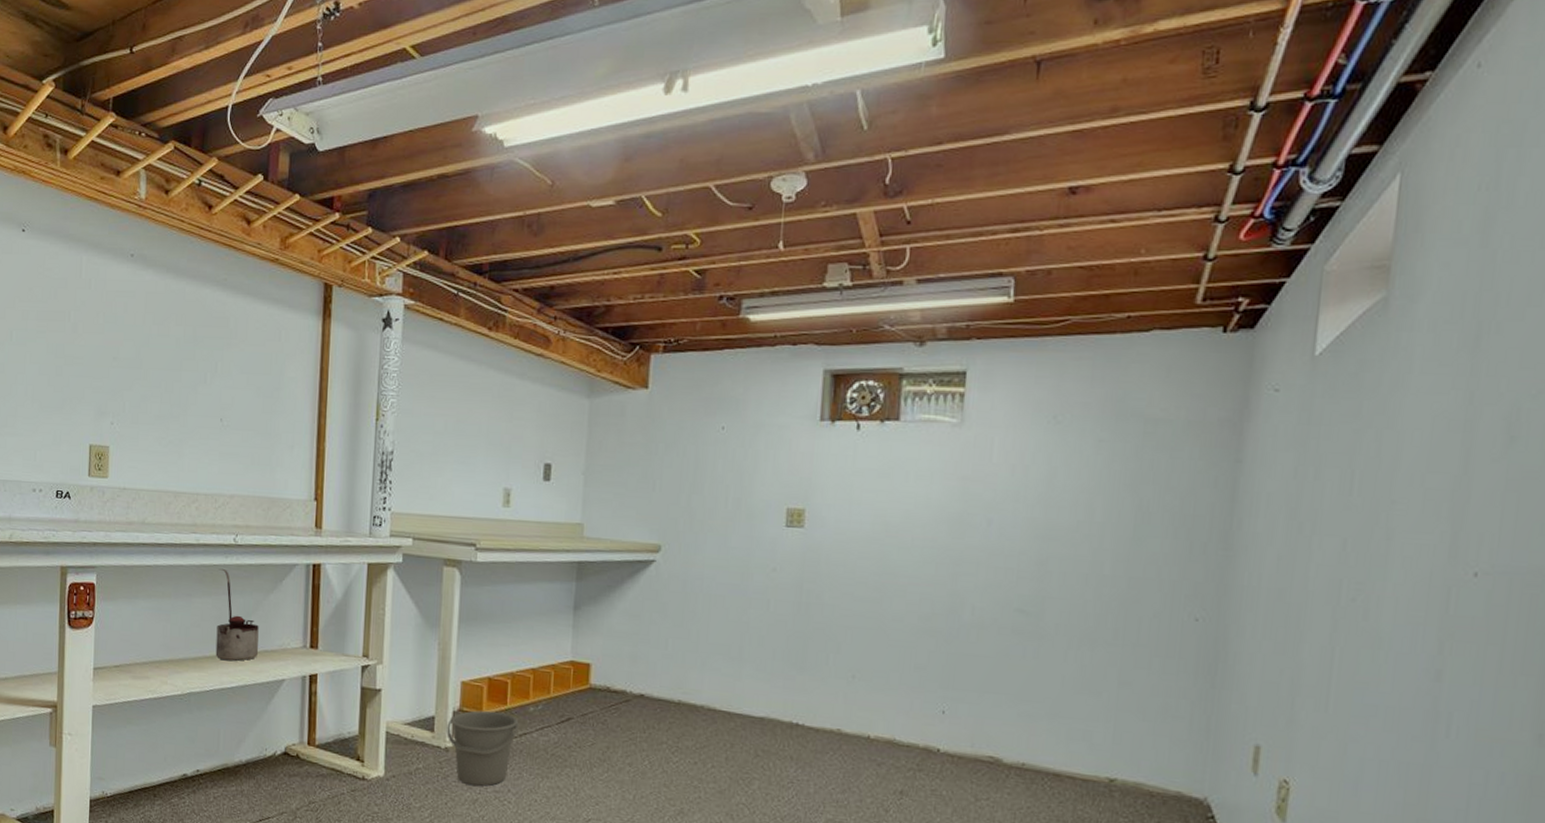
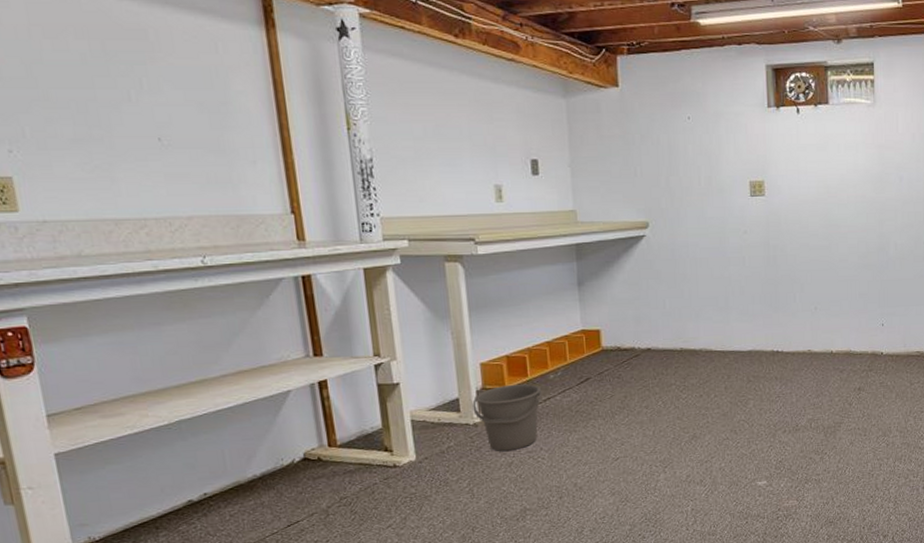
paint can: present [215,569,259,661] -> none [188,293,255,383]

